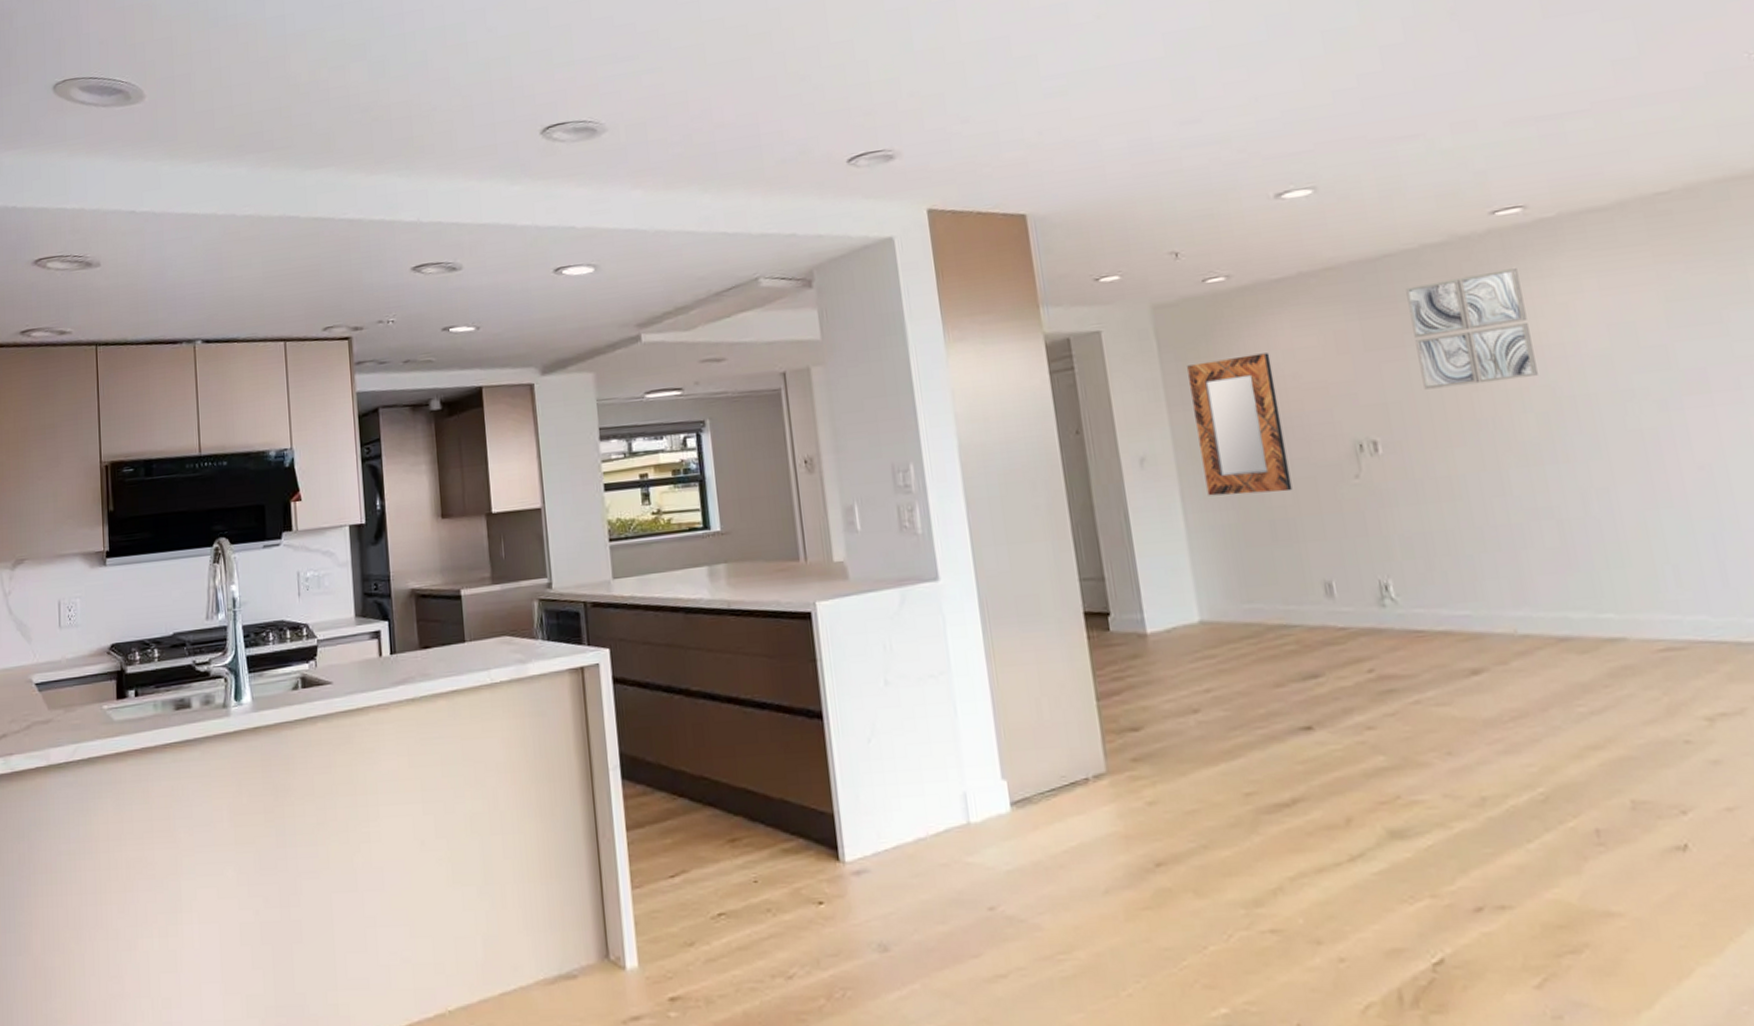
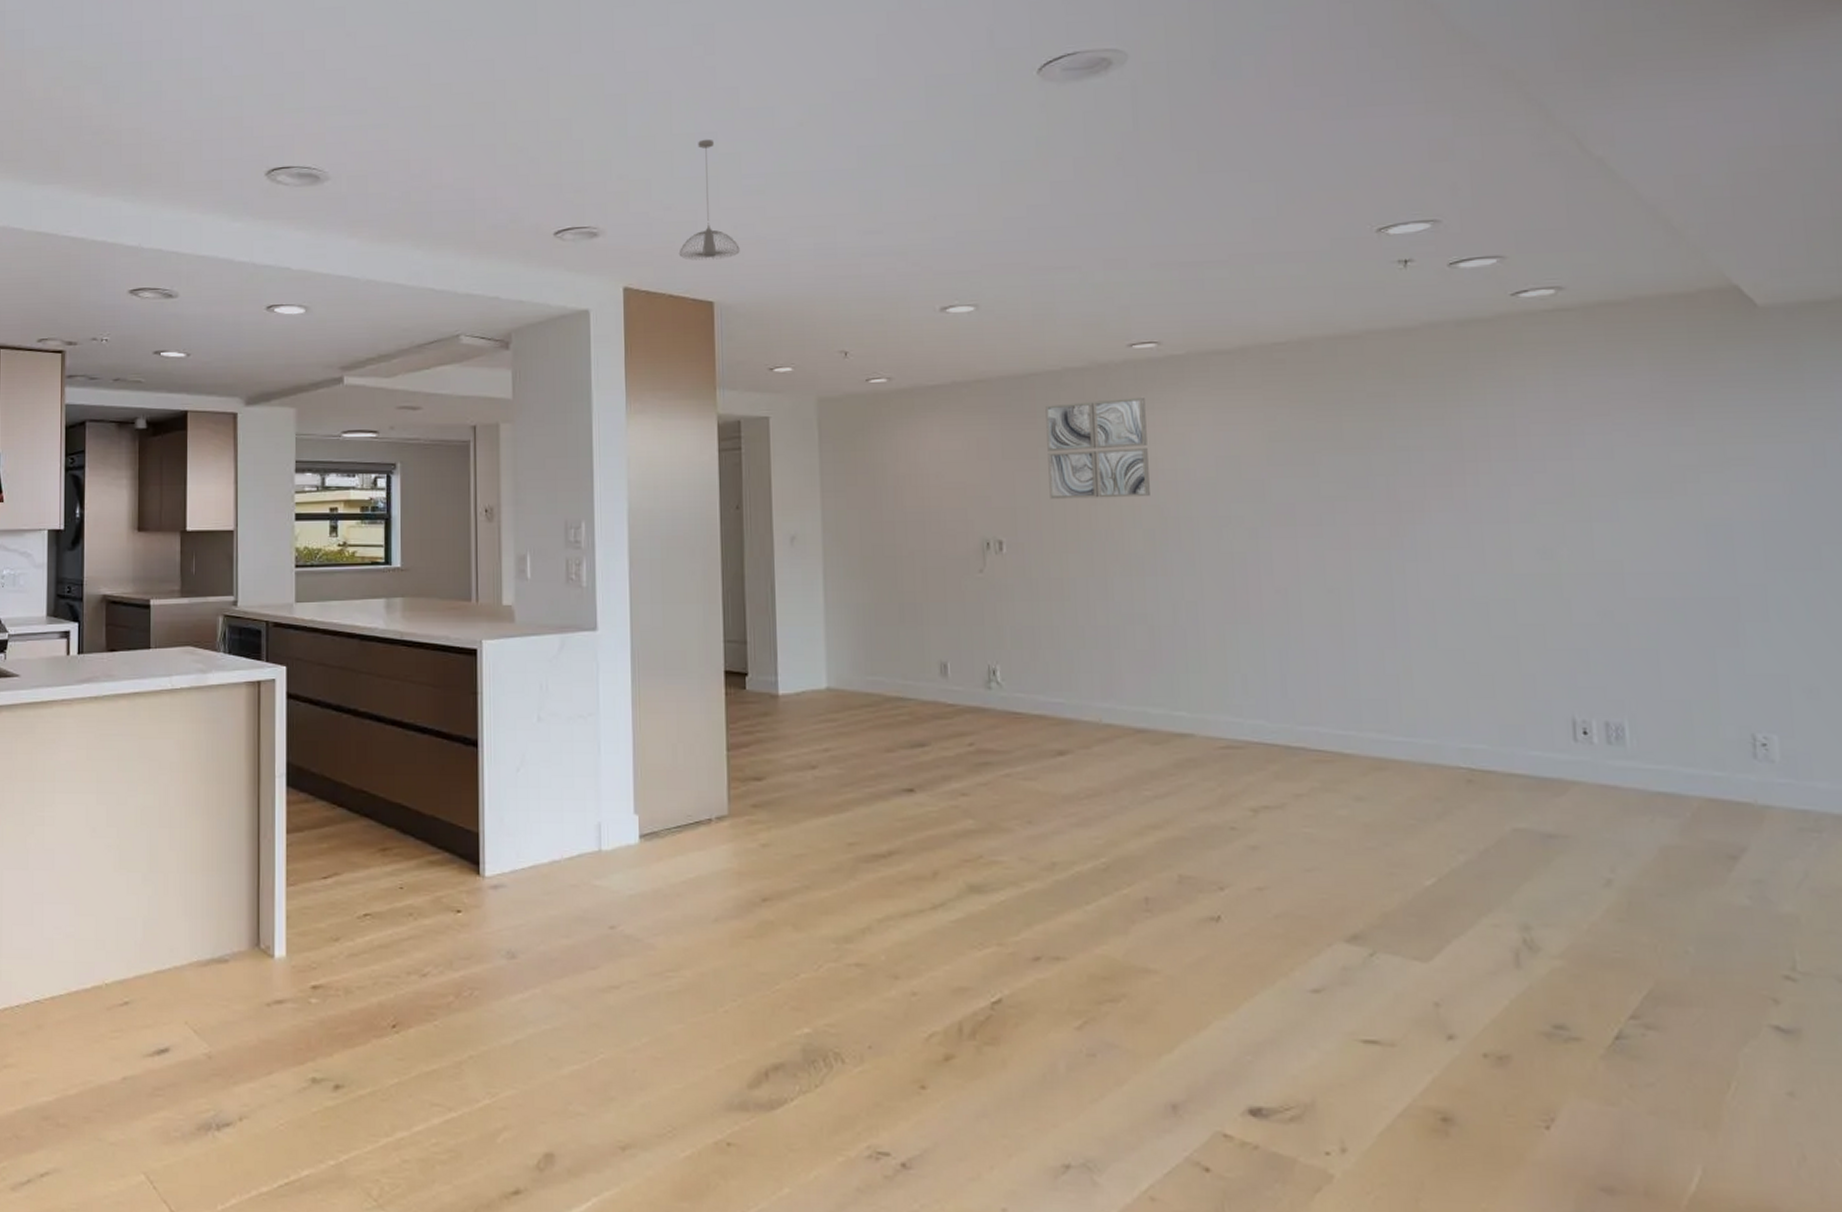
pendant light: none [982,43,1048,173] -> present [678,139,740,261]
home mirror: present [1187,352,1292,496] -> none [843,452,923,579]

